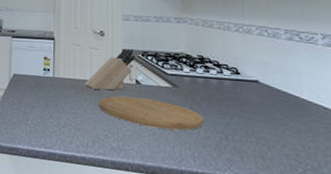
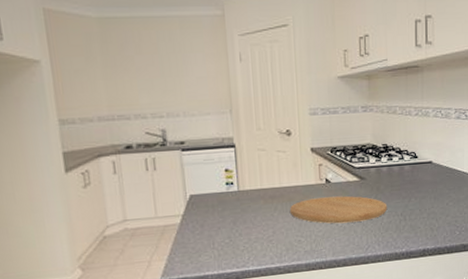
knife block: present [84,48,135,90] -> none [273,146,324,196]

